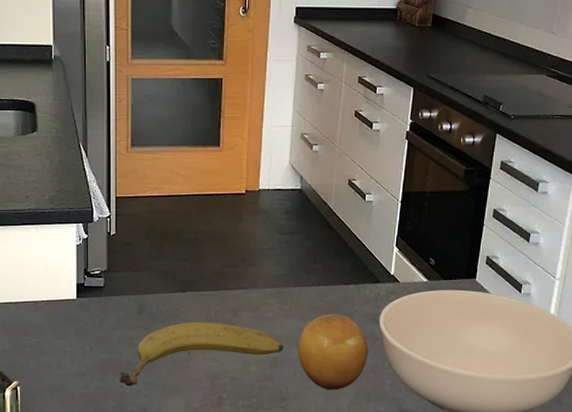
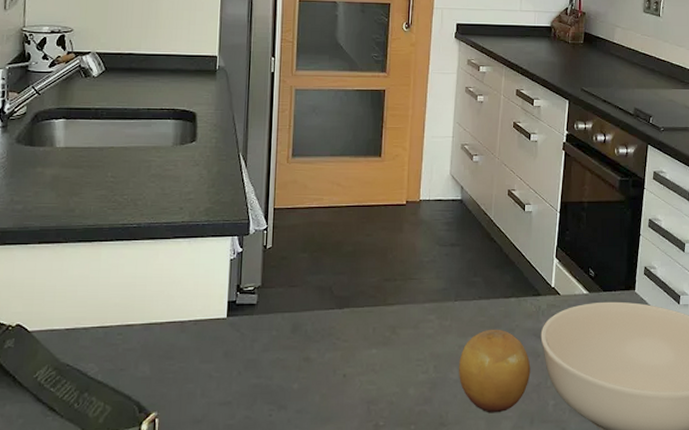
fruit: present [119,322,283,387] -> none [268,341,443,415]

